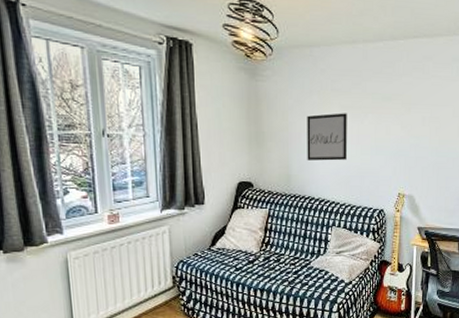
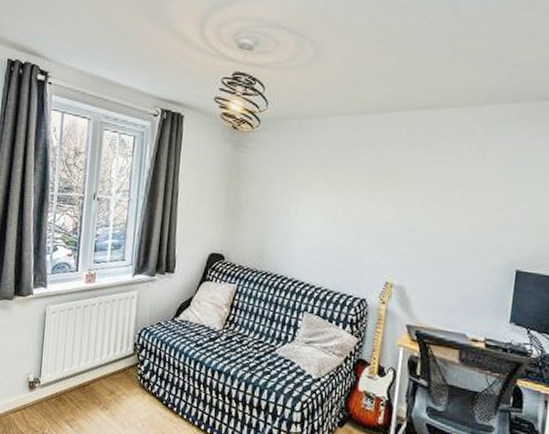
wall art: present [307,113,347,161] -> none [283,188,333,240]

